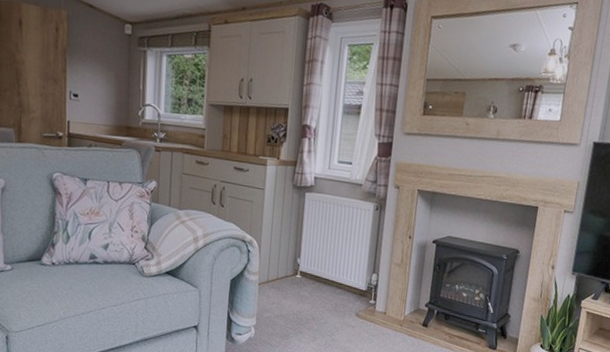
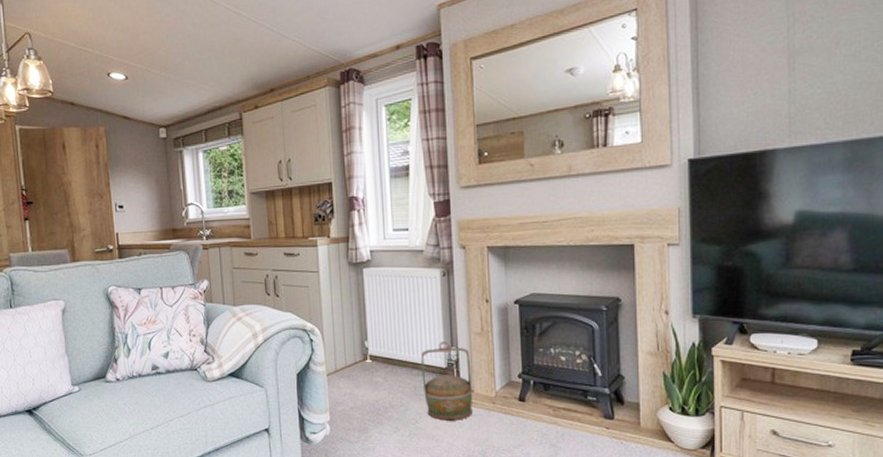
decorative basket: none [343,267,388,337] -> present [421,341,472,421]

